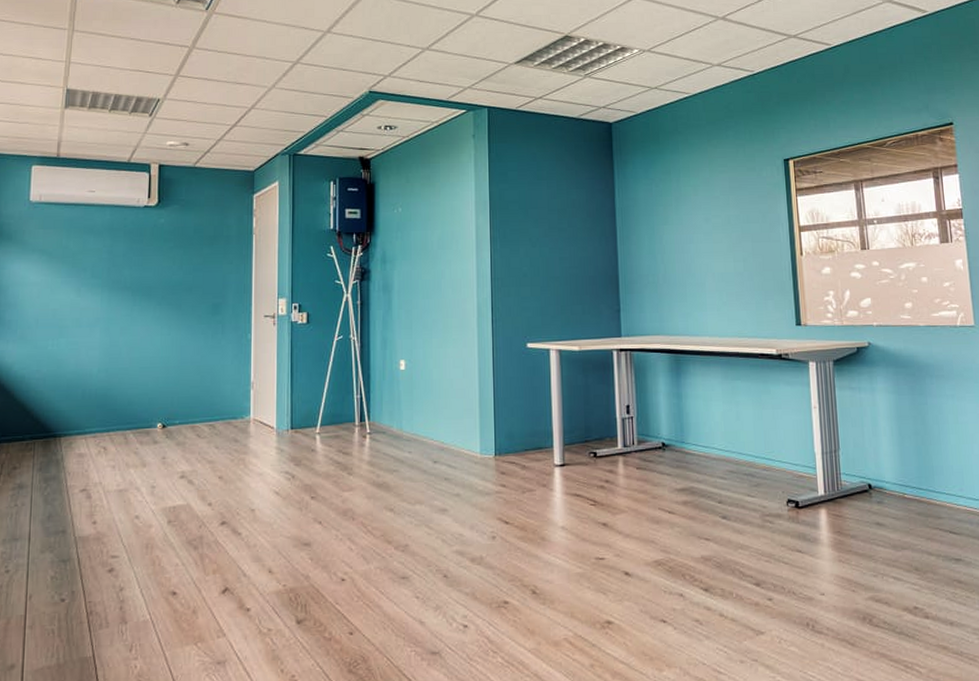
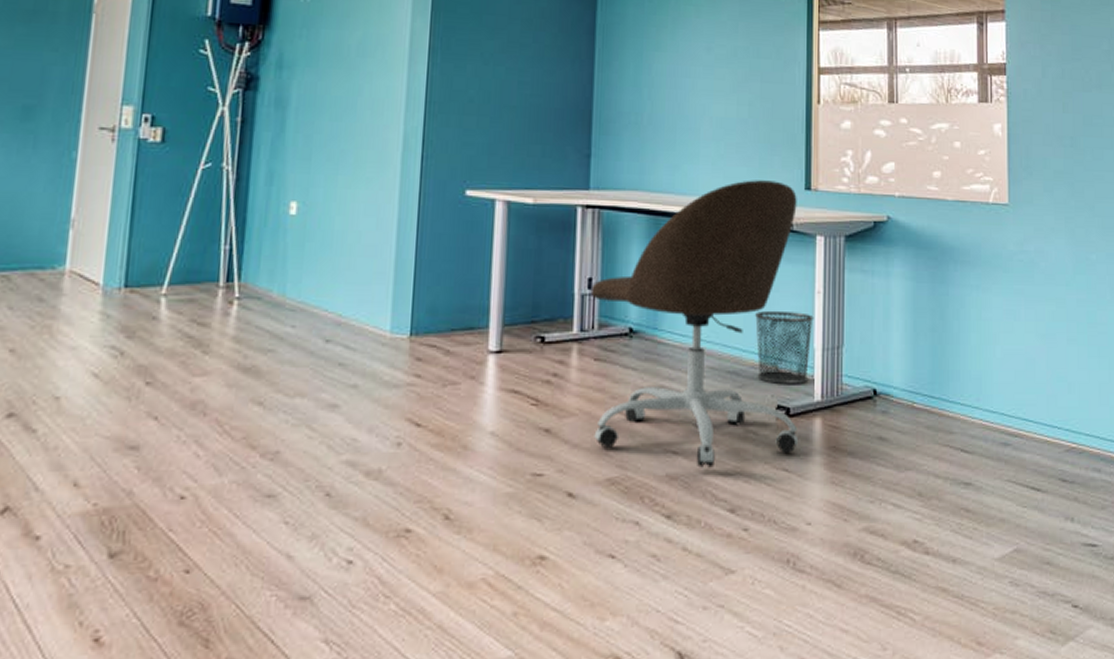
office chair: none [629,320,809,551] -> present [590,180,799,468]
waste bin: none [762,423,813,482] -> present [754,310,814,384]

